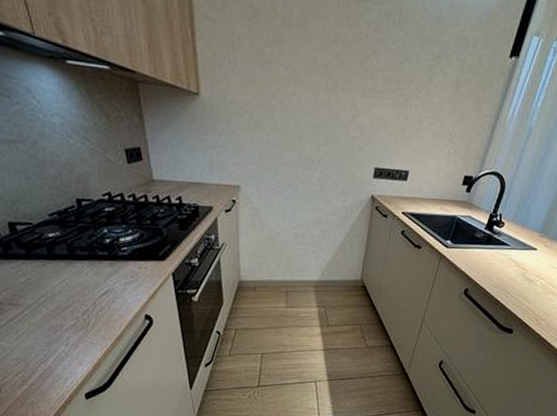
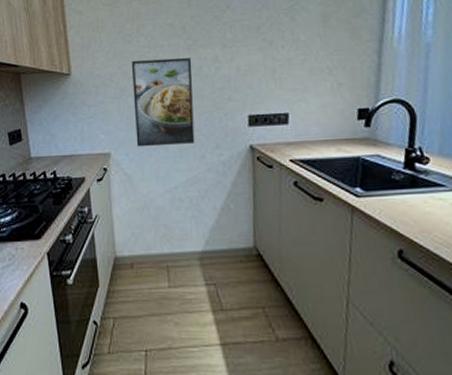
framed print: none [267,91,330,187] -> present [131,57,195,147]

